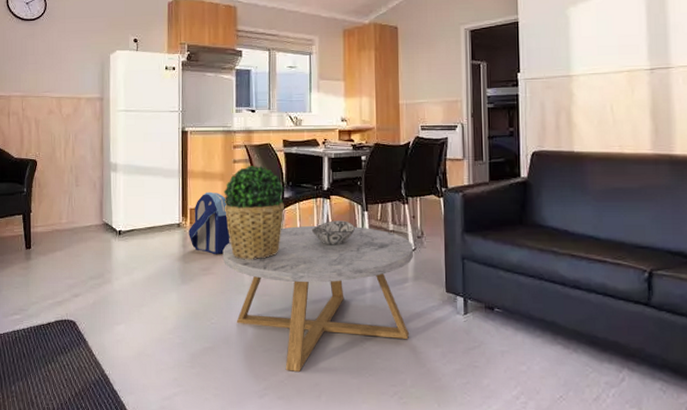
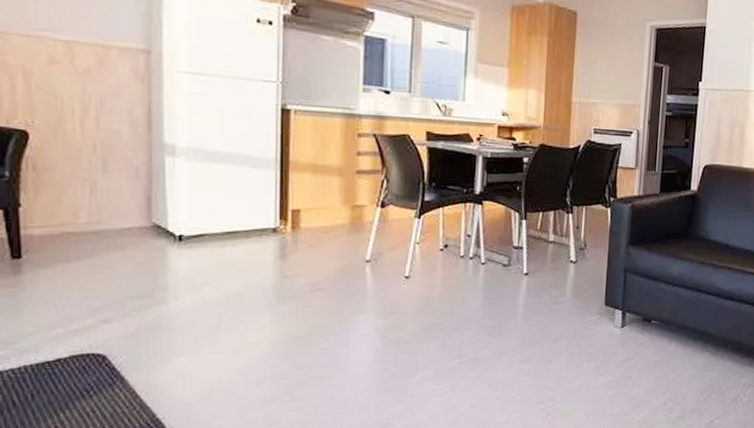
backpack: present [189,192,230,255] -> none [289,189,349,268]
coffee table: present [222,225,414,372] -> none [338,234,575,397]
potted plant: present [224,166,285,260] -> none [341,160,425,273]
decorative bowl: present [311,220,355,245] -> none [457,229,510,257]

